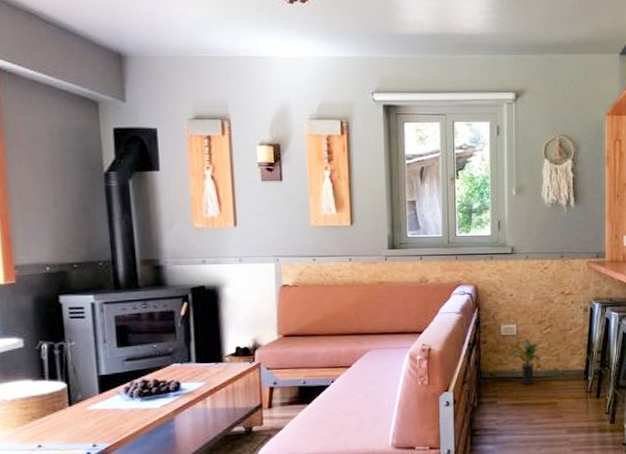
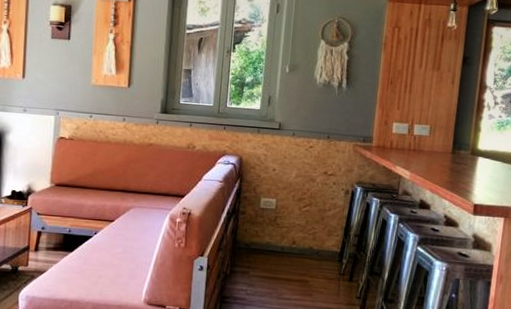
potted plant: present [508,338,546,386] -> none [264,214,302,260]

